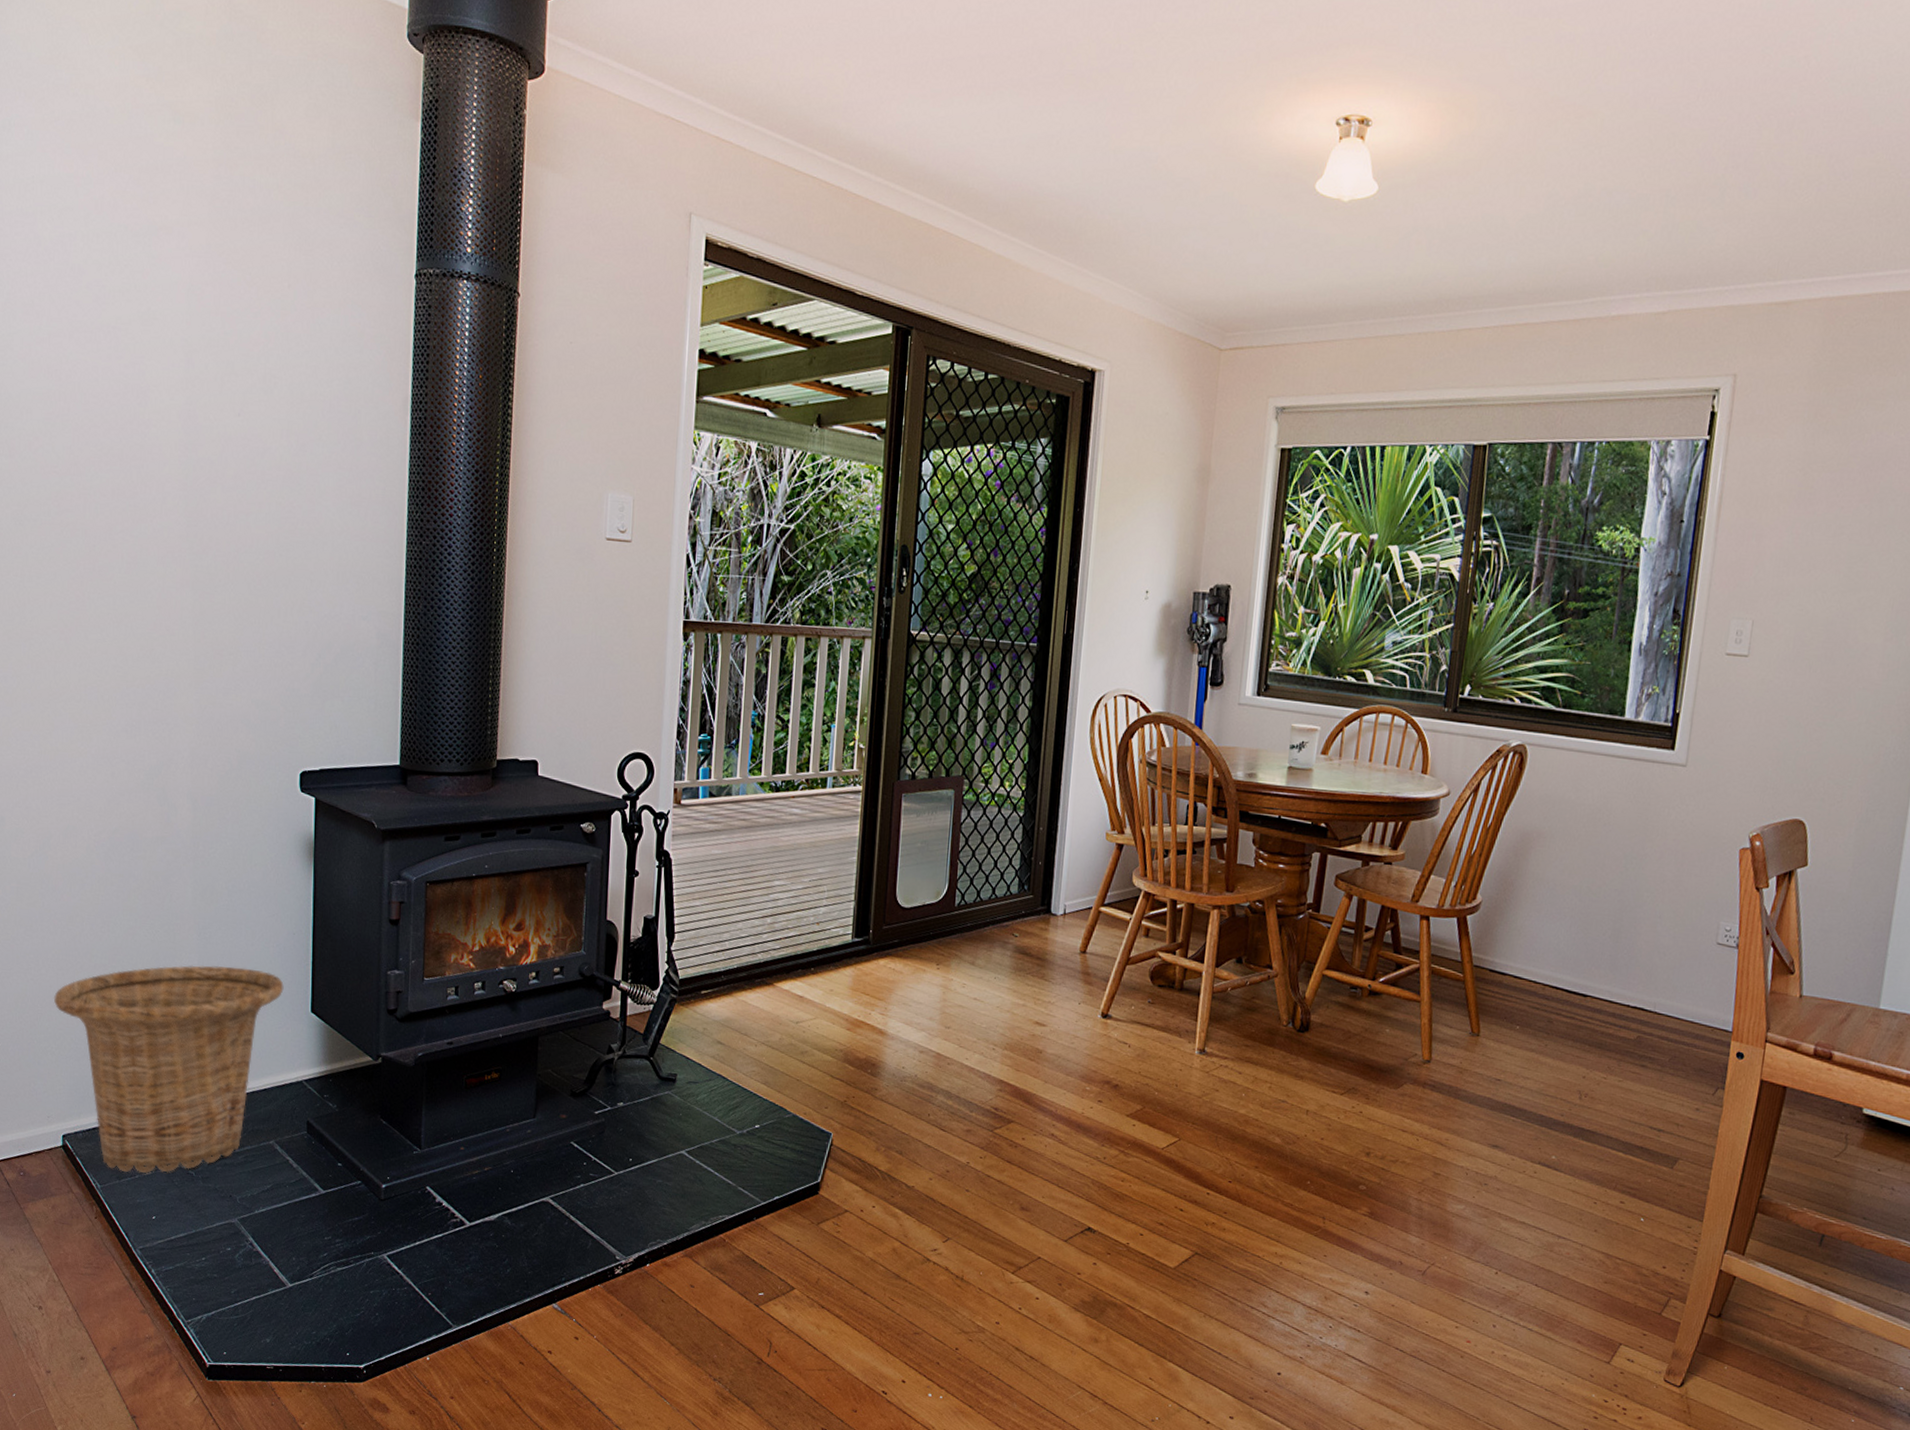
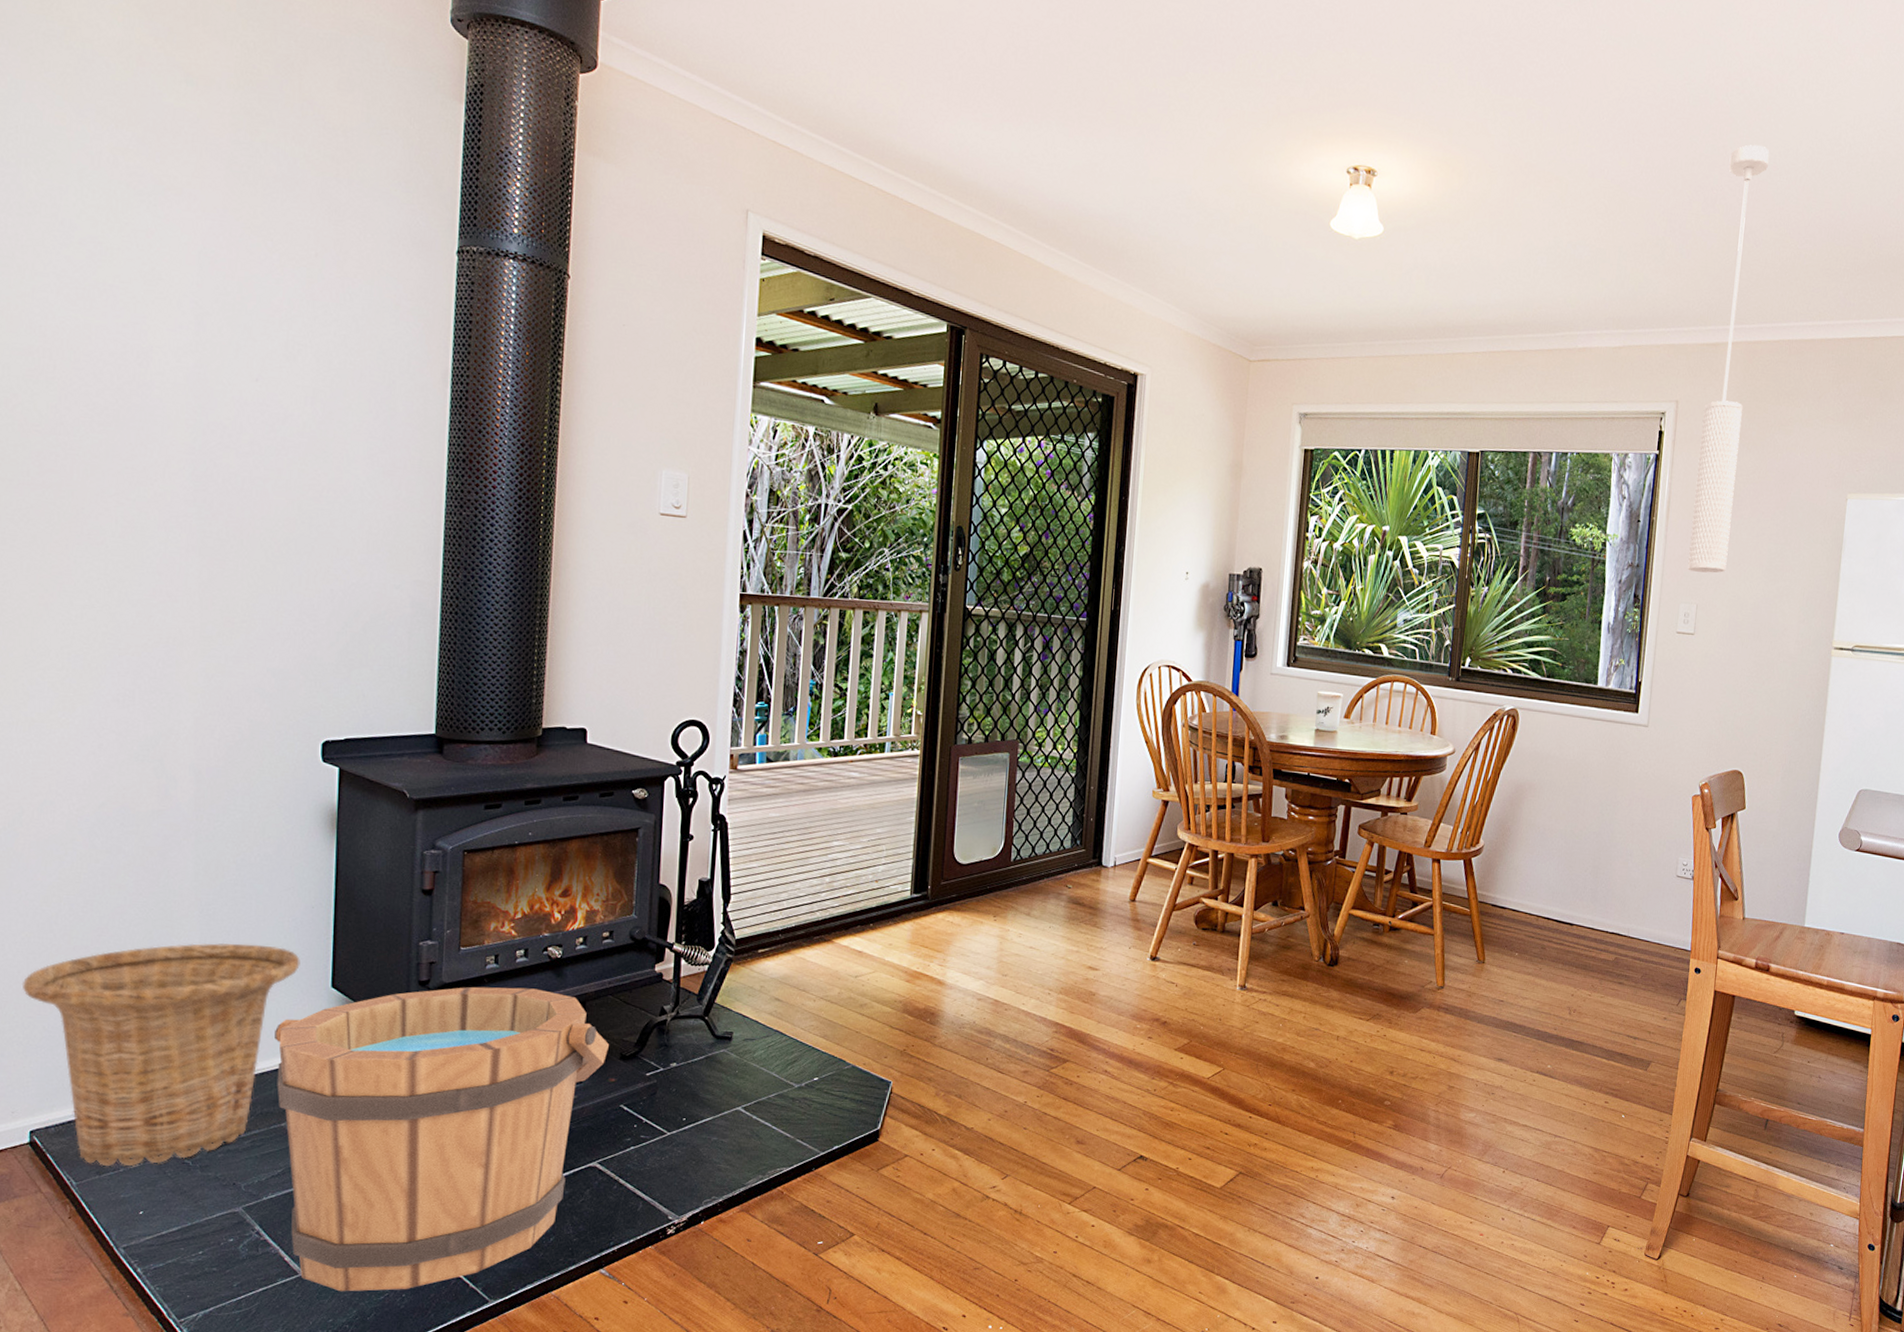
bucket: none [263,1017,560,1309] -> present [275,986,609,1292]
pendant light: none [1742,51,1866,582] -> present [1688,144,1769,573]

